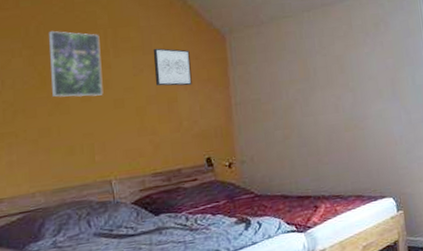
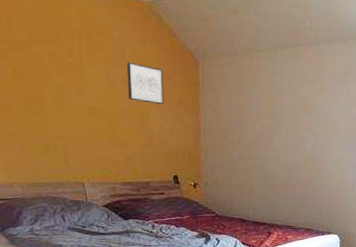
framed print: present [49,30,103,97] -> none [21,26,77,101]

